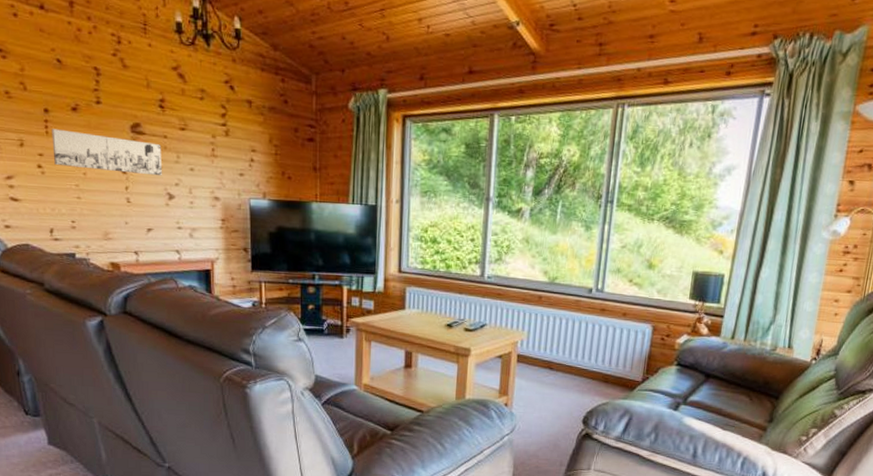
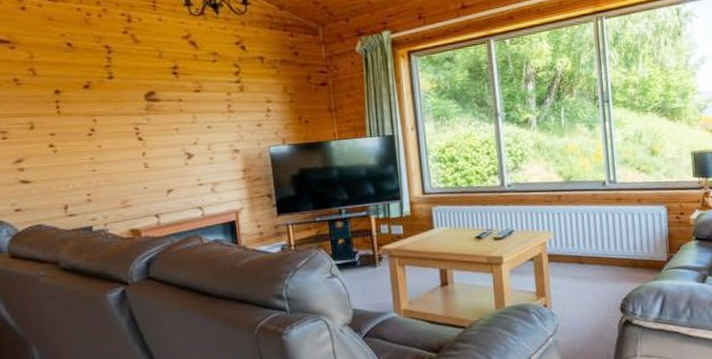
wall art: present [52,129,162,176] -> none [63,107,179,143]

